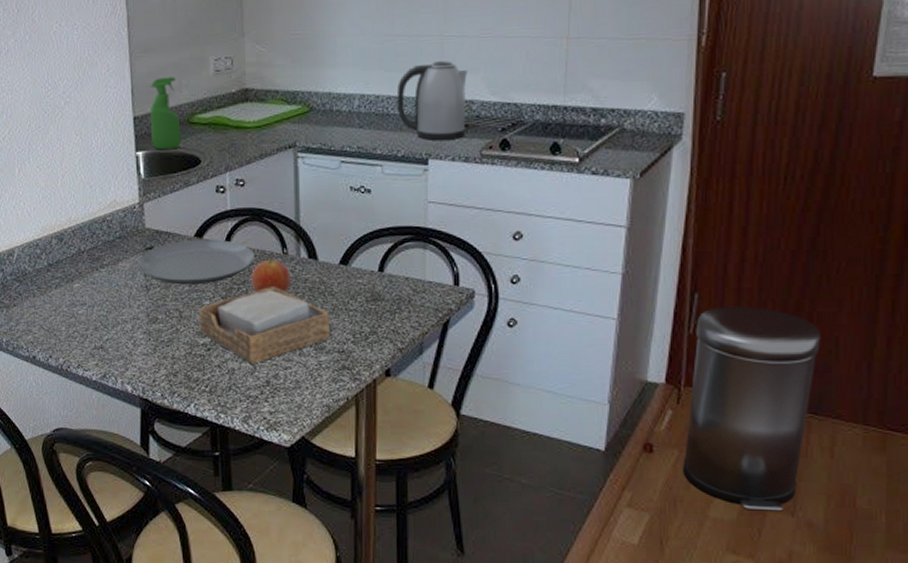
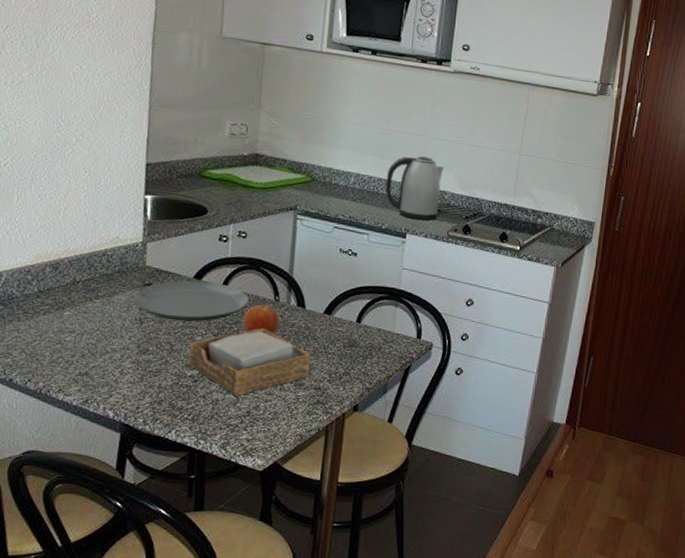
spray bottle: present [149,77,181,150] -> none [162,131,193,198]
pedal bin: present [683,306,821,513] -> none [572,367,669,523]

